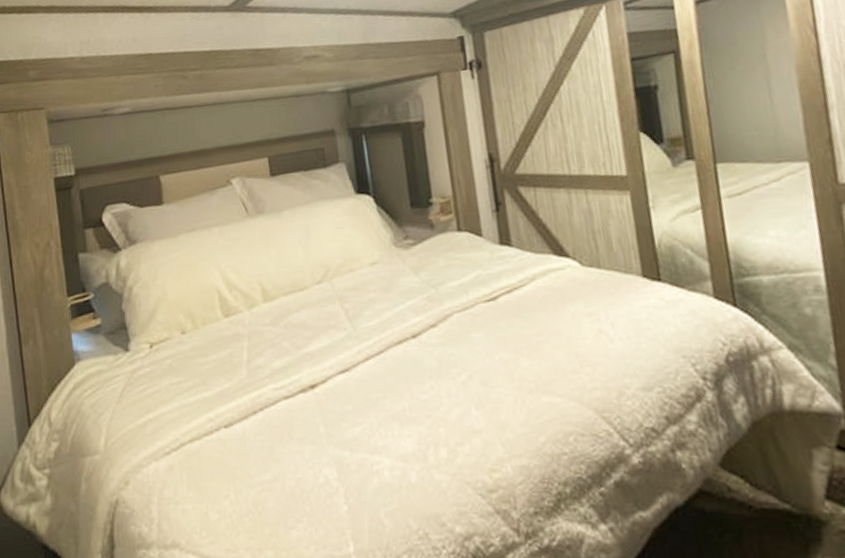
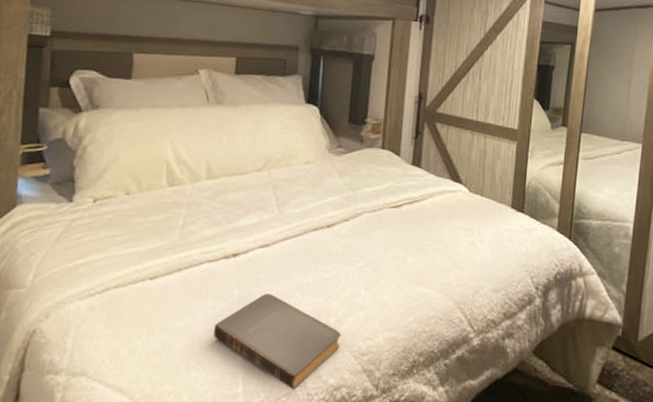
book: none [306,428,460,545] -> present [213,293,341,391]

